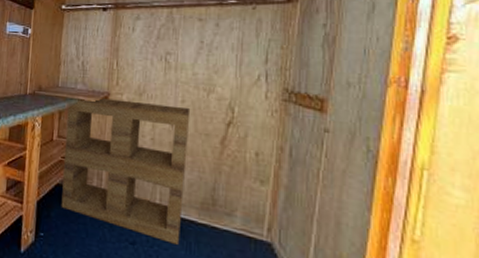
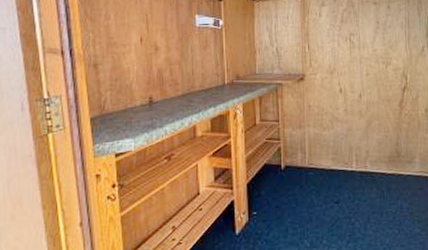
shelving unit: present [61,98,191,245] -> none [267,79,375,195]

